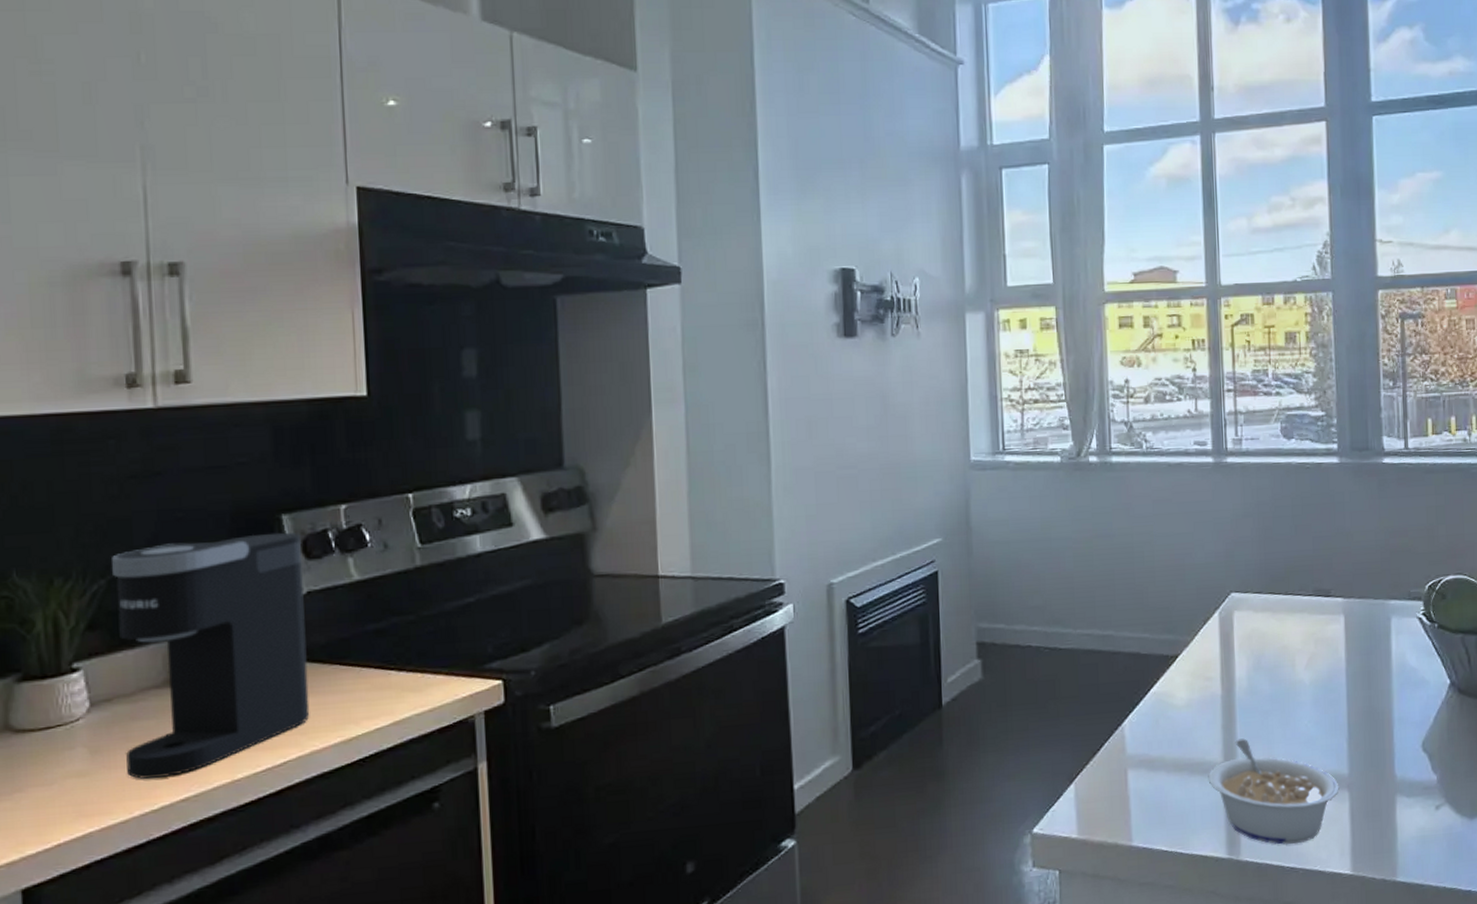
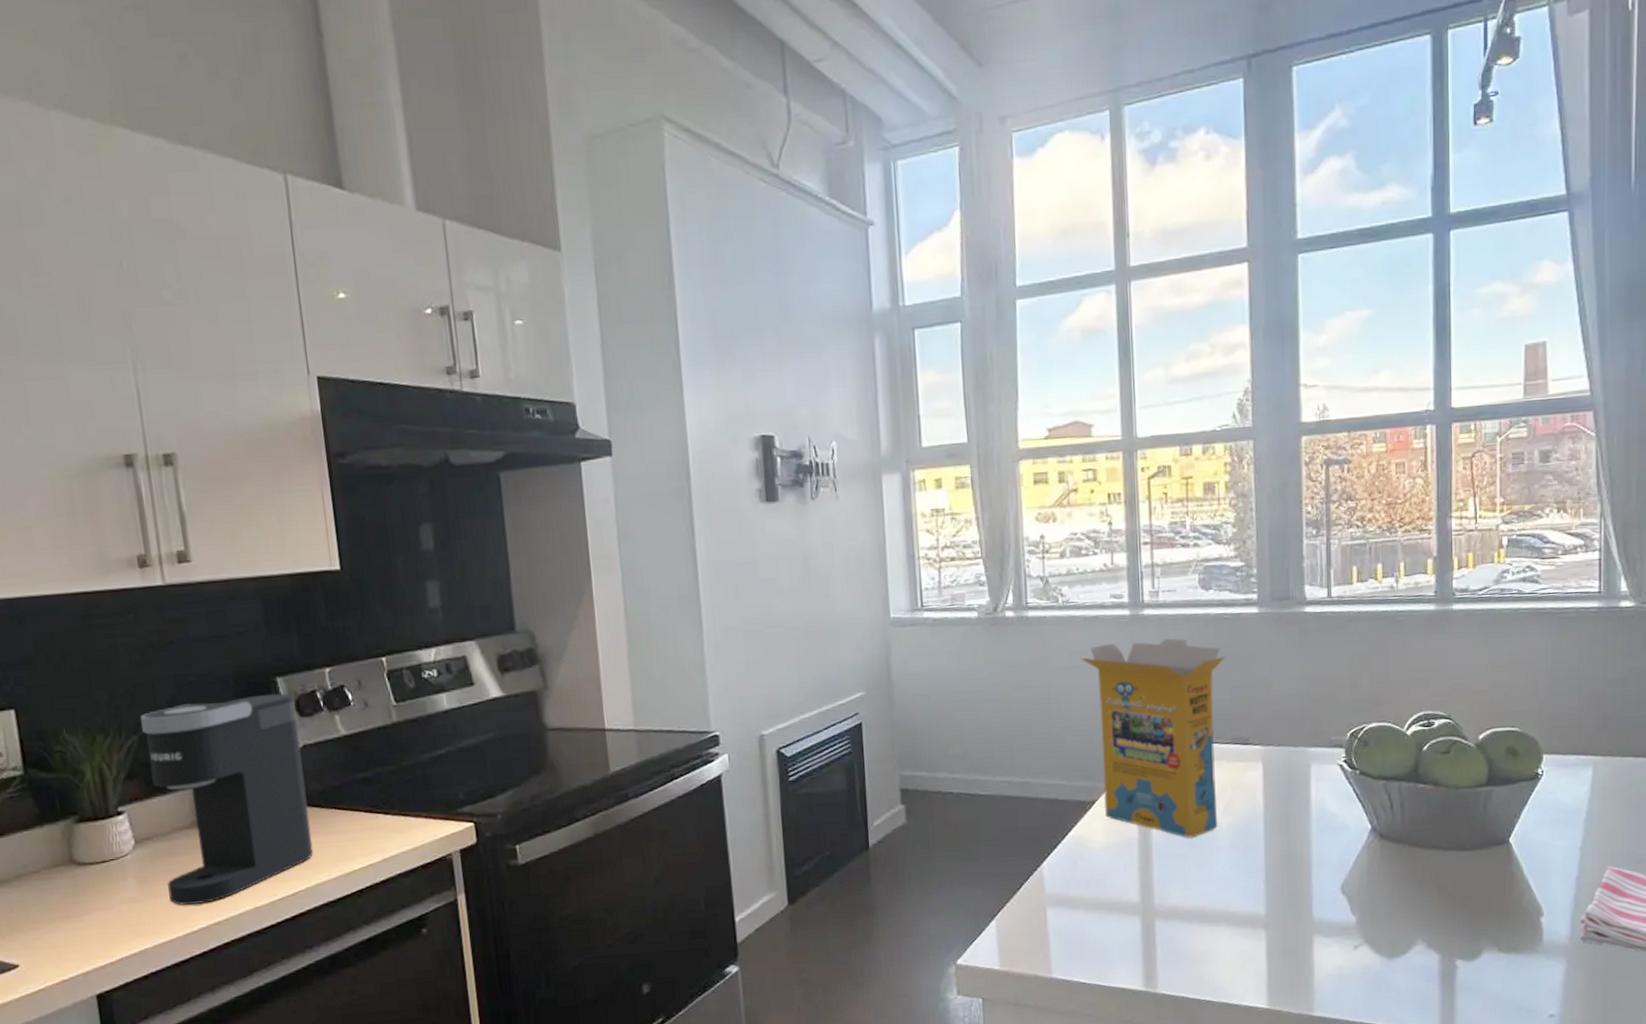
cereal box: none [1164,487,1307,694] -> present [1080,638,1226,838]
legume: present [1208,738,1339,845] -> none [1125,880,1256,979]

